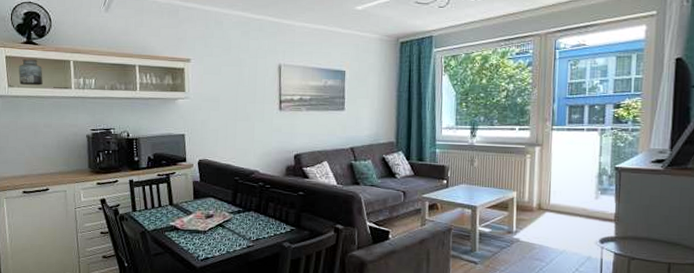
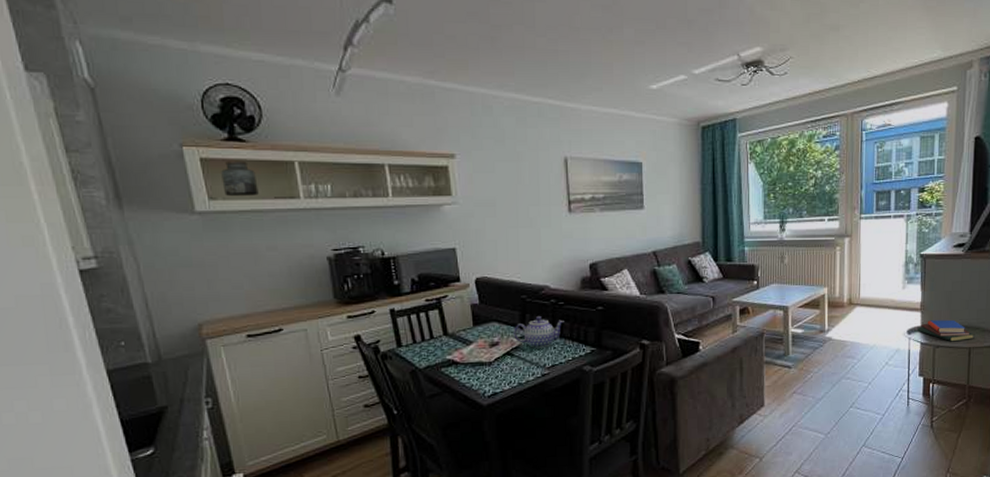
teapot: none [226,196,269,224] -> present [514,316,564,349]
book: none [611,232,675,256] -> present [918,319,975,342]

